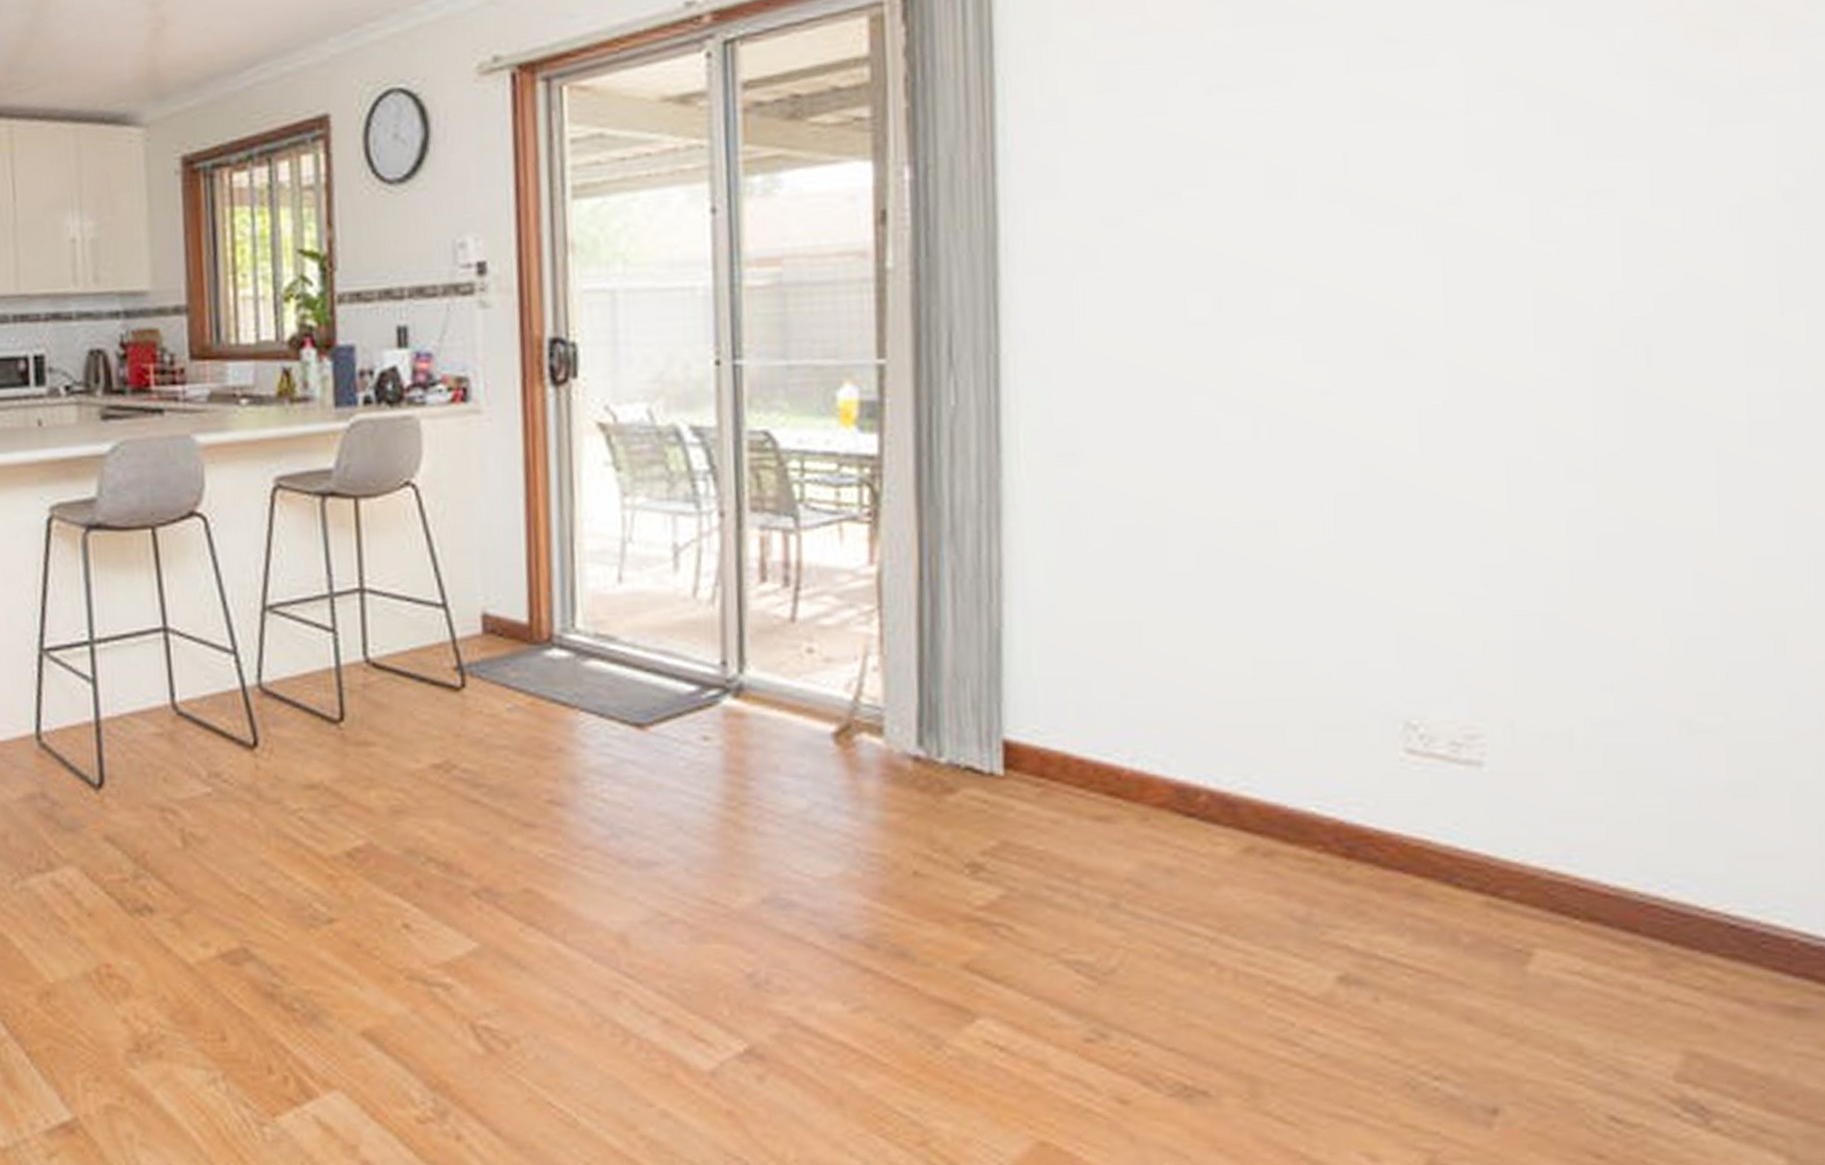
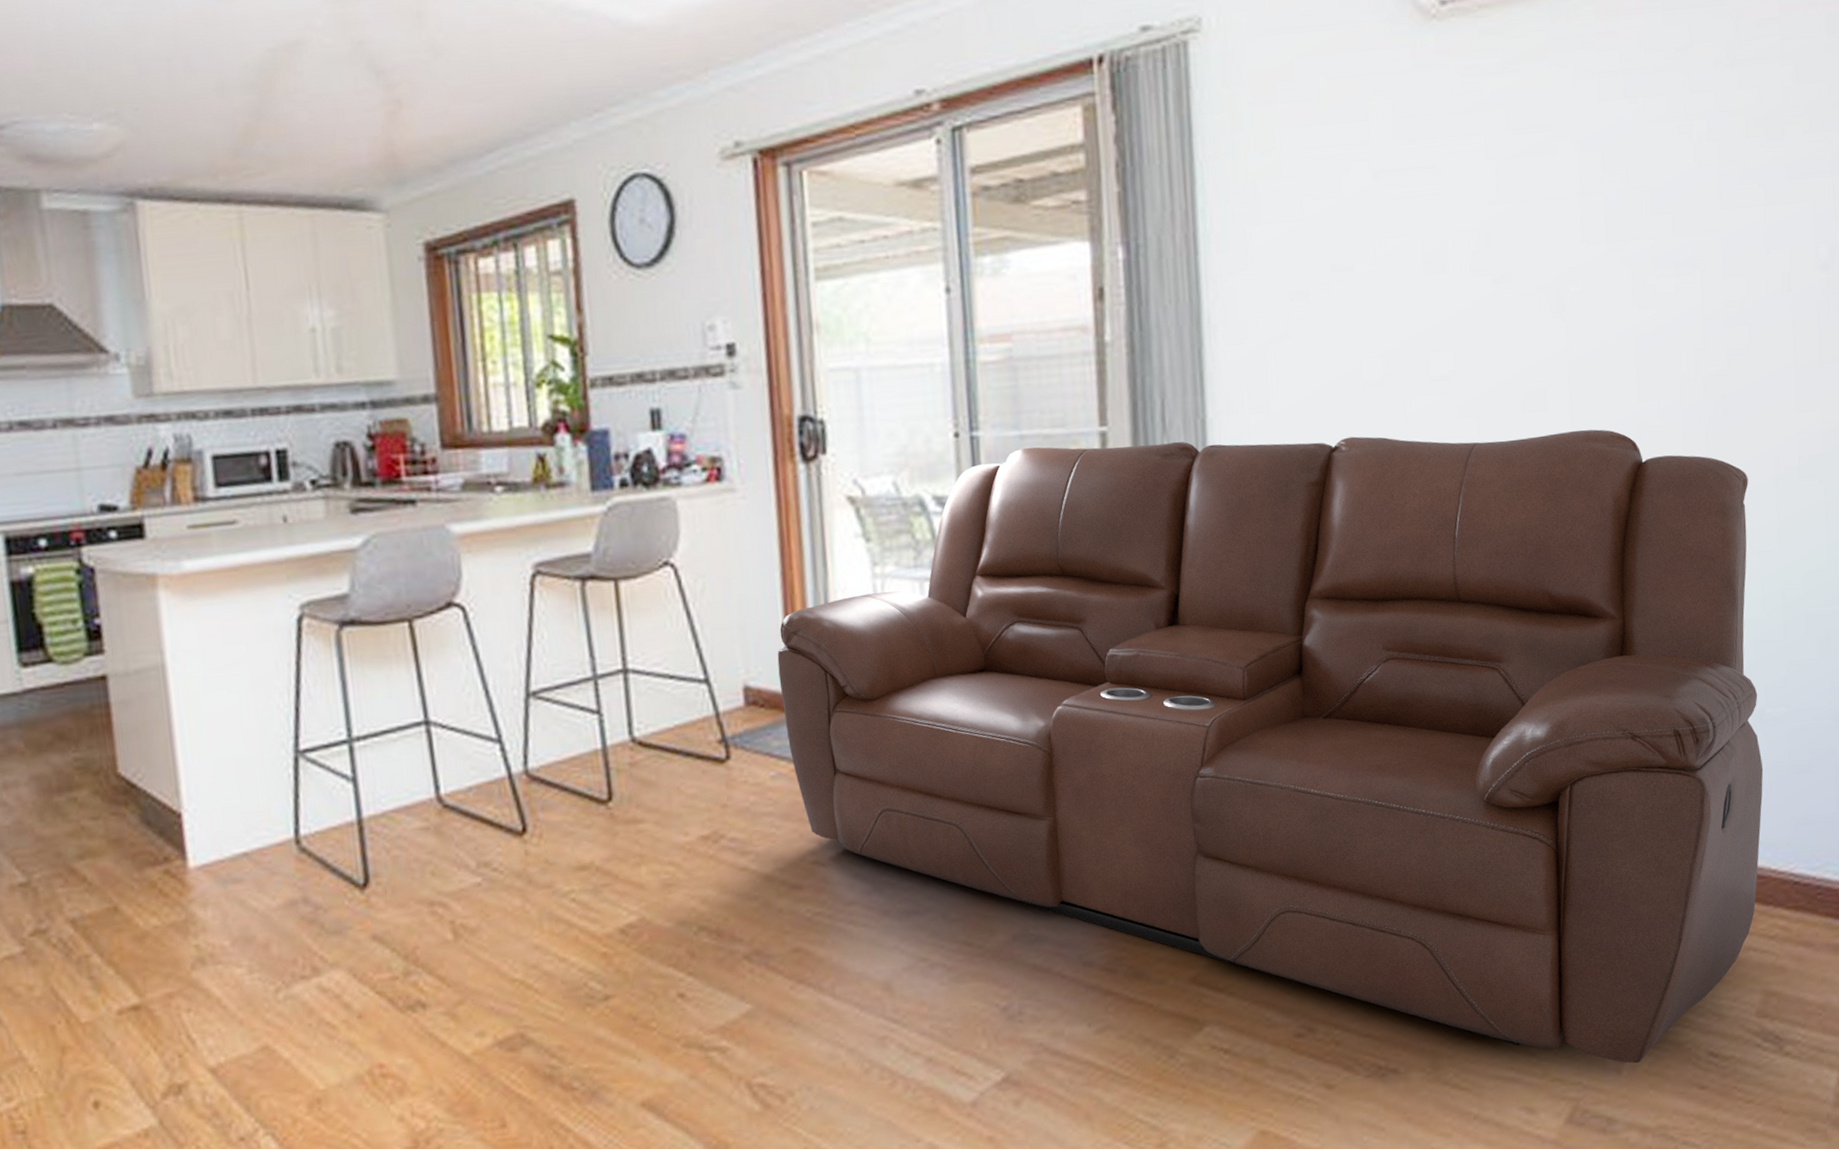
sofa: none [518,377,1691,1119] -> present [777,429,1764,1064]

